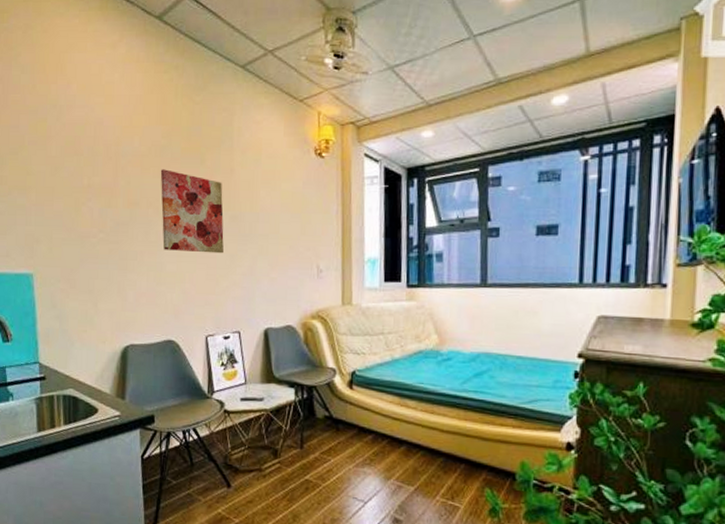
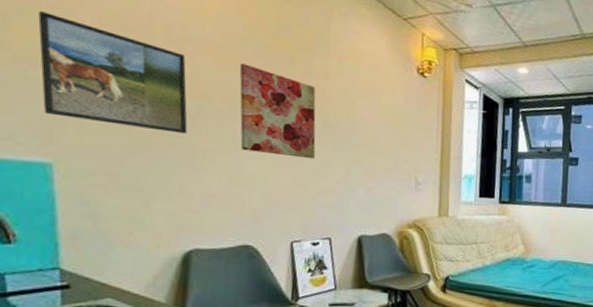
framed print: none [23,149,123,240] -> present [38,11,188,134]

